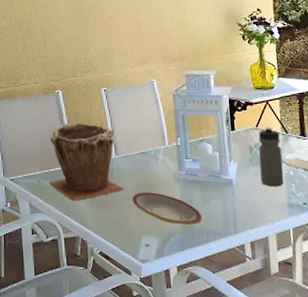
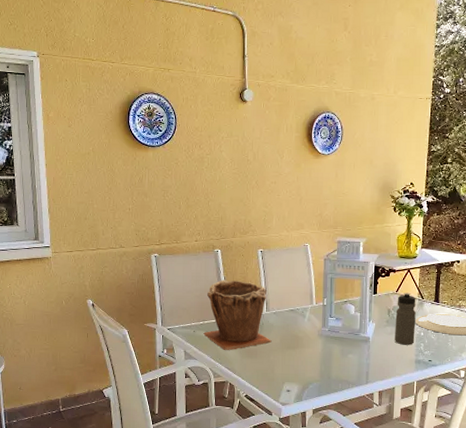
plate: present [132,192,203,225] -> none [278,345,340,375]

